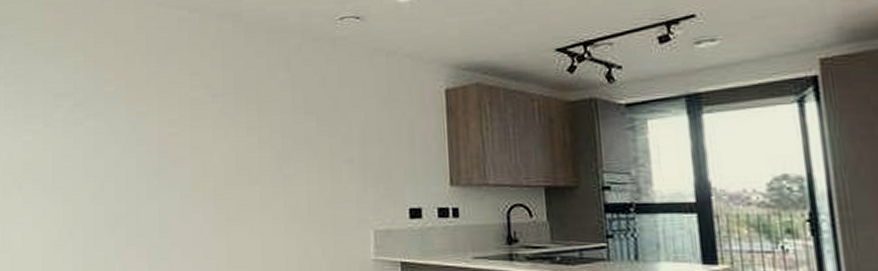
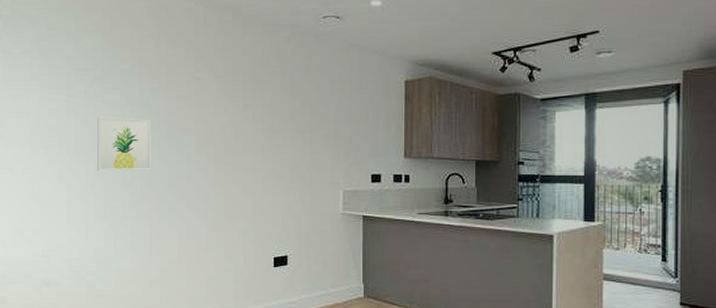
wall art: none [76,147,139,214] -> present [96,116,152,172]

